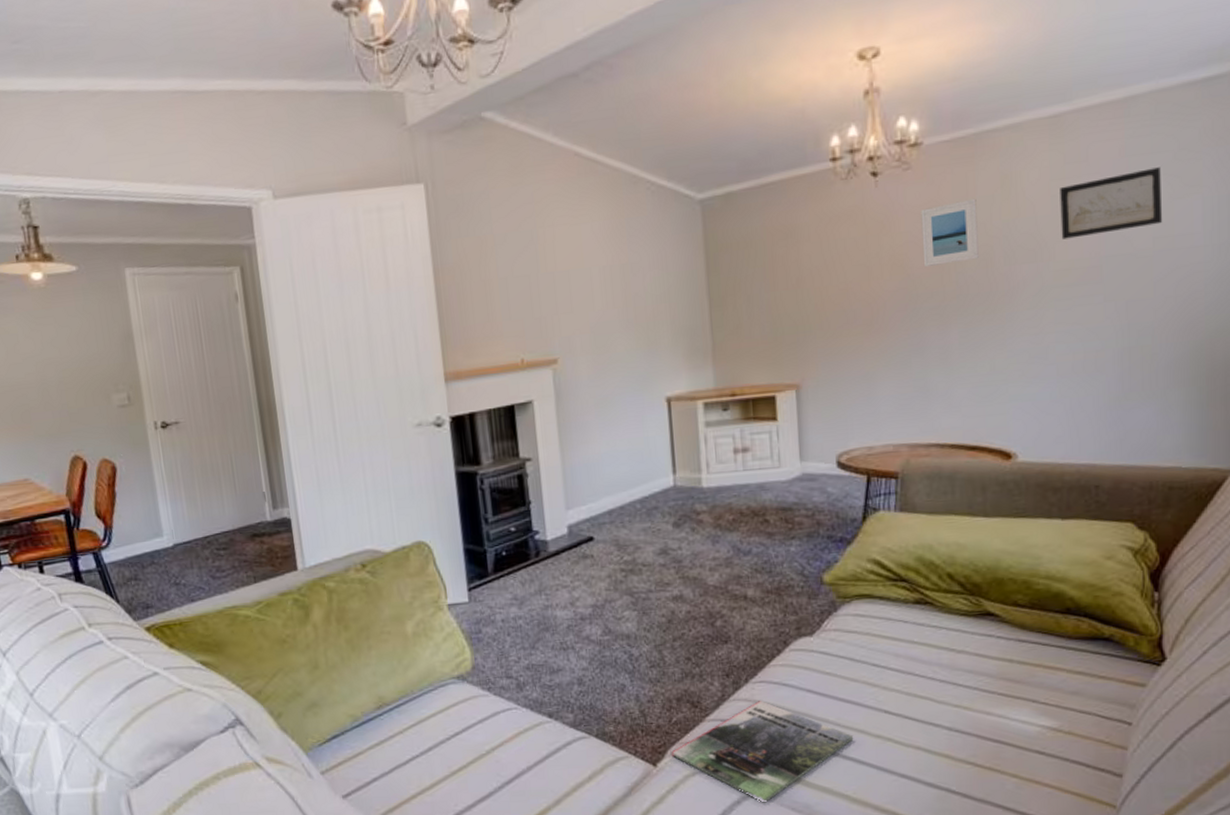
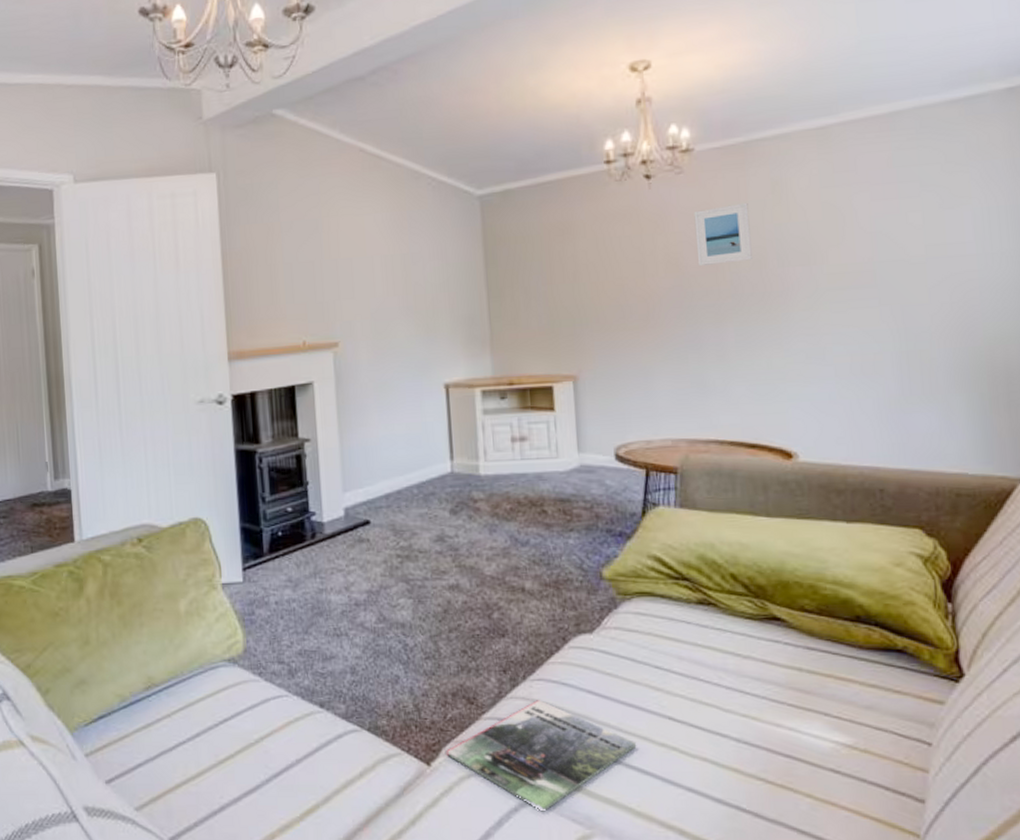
wall art: present [1060,167,1163,240] -> none [830,178,934,244]

